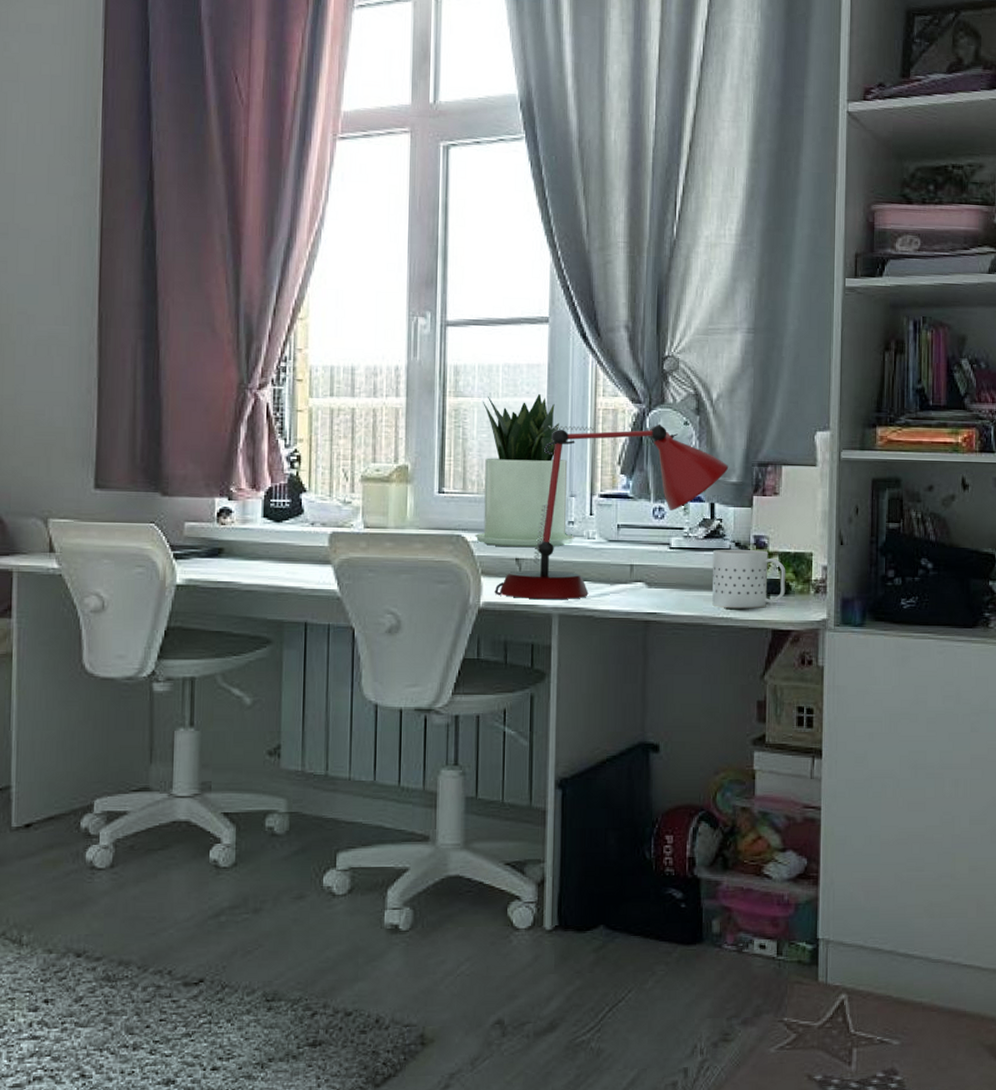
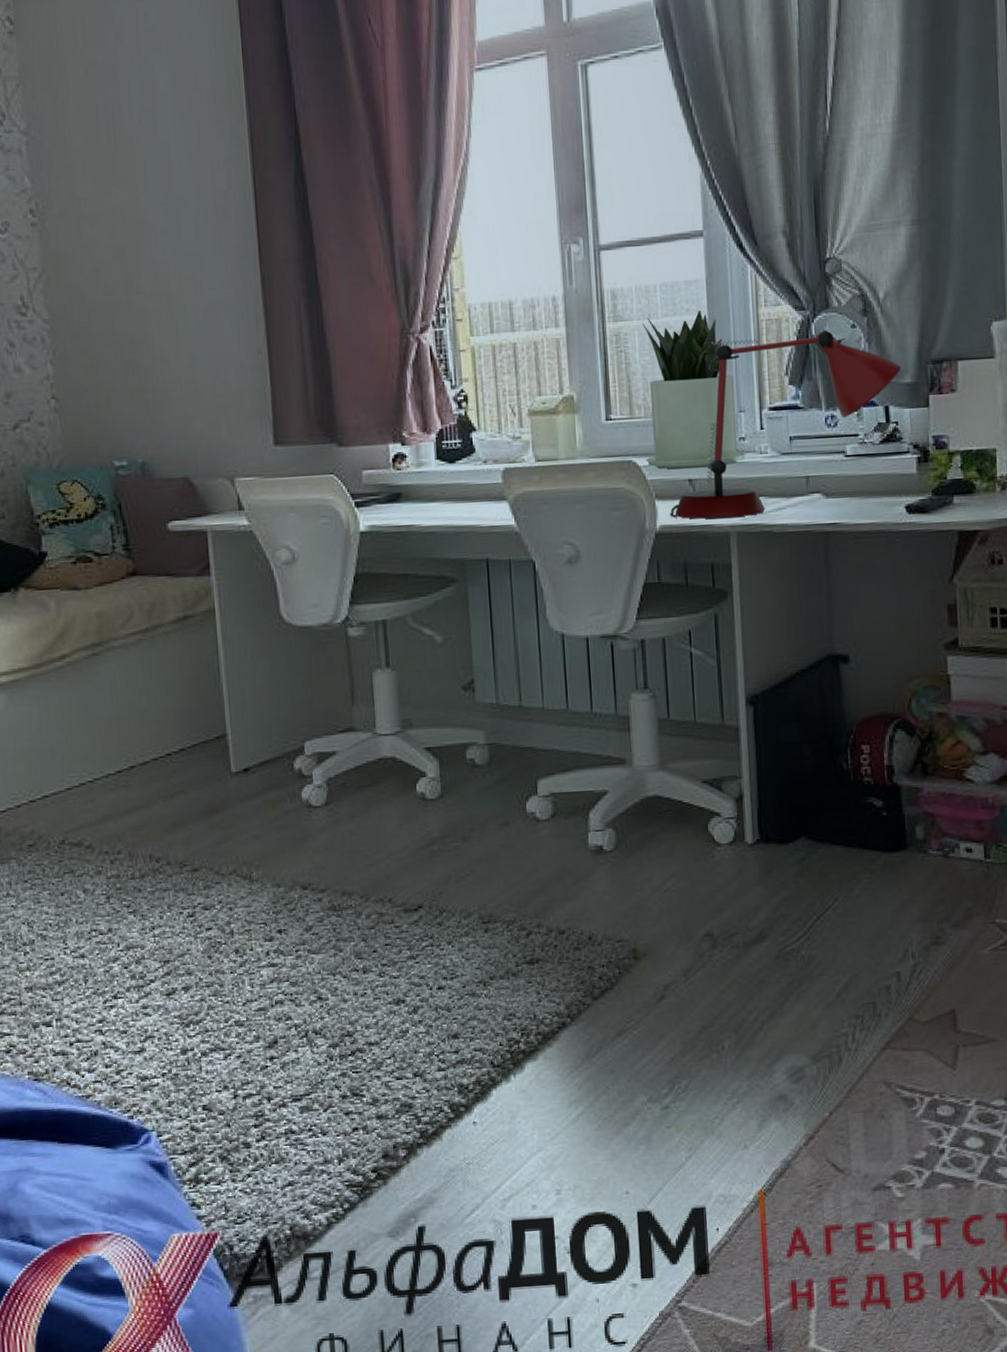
mug: present [711,549,786,609] -> none [890,450,970,514]

